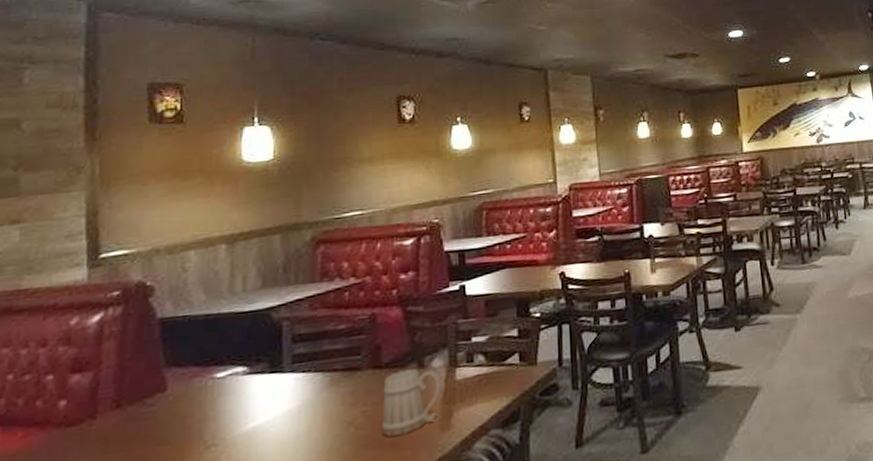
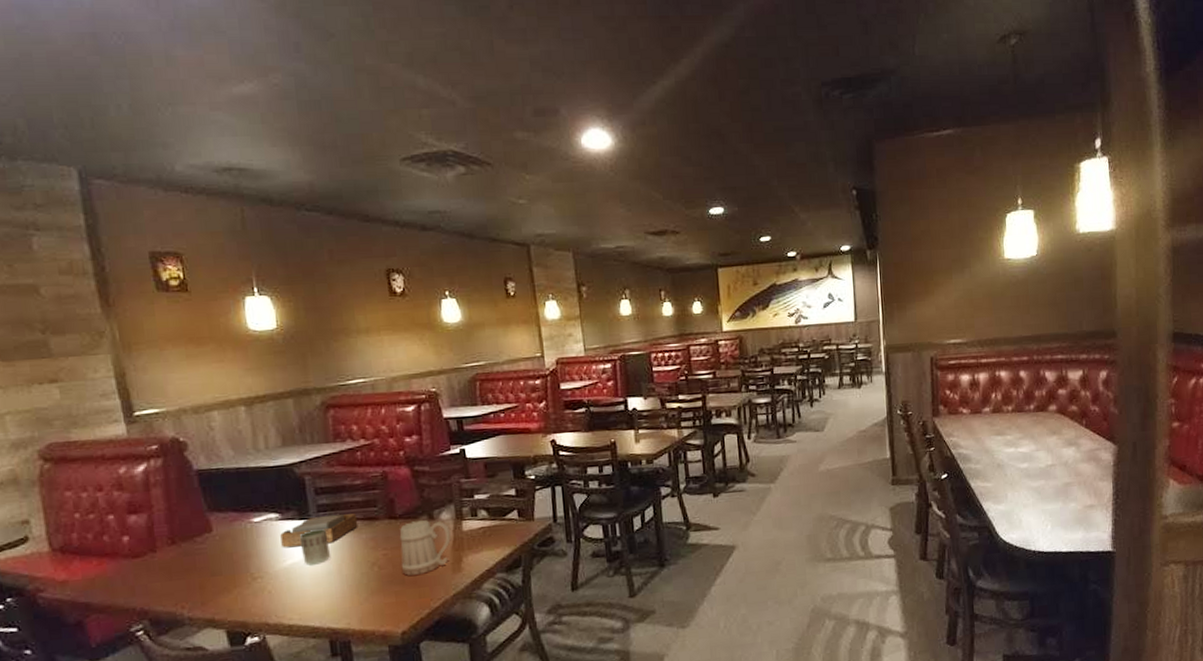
napkin holder: none [245,363,337,409] -> present [280,513,358,548]
cup: none [267,383,302,428] -> present [299,529,331,565]

